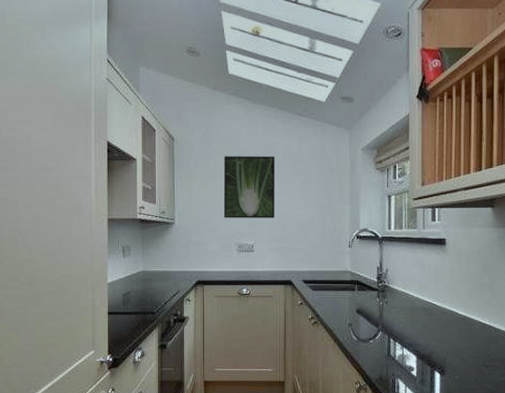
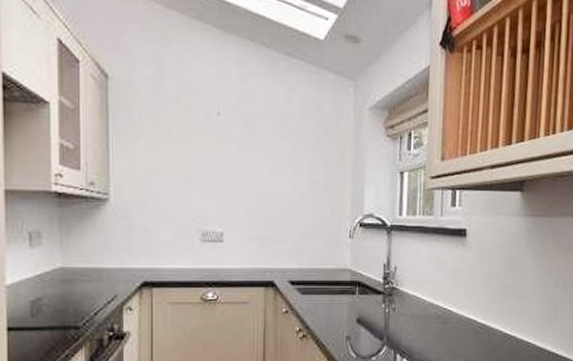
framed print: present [223,156,276,218] -> none [181,106,255,197]

